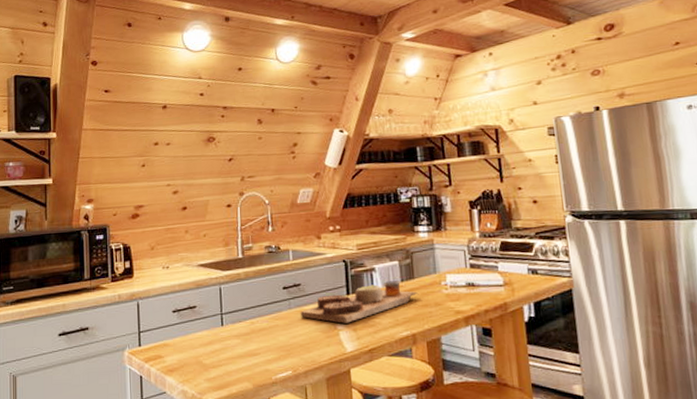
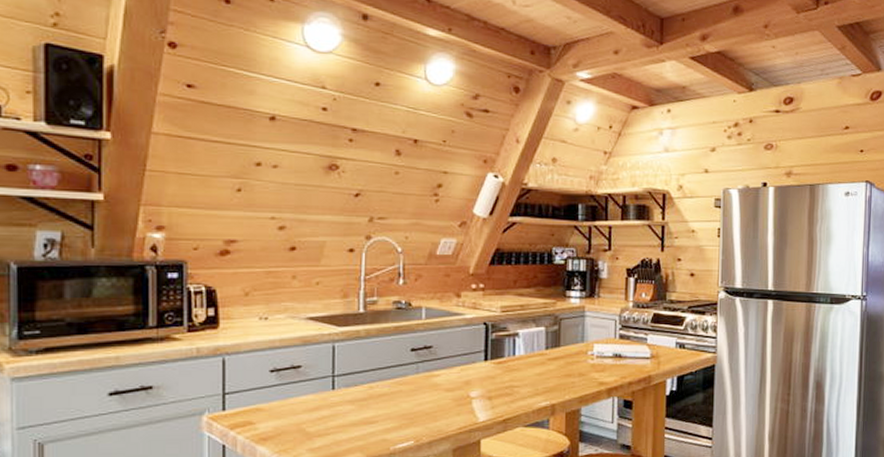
cutting board: present [300,281,419,324] -> none [429,348,564,391]

